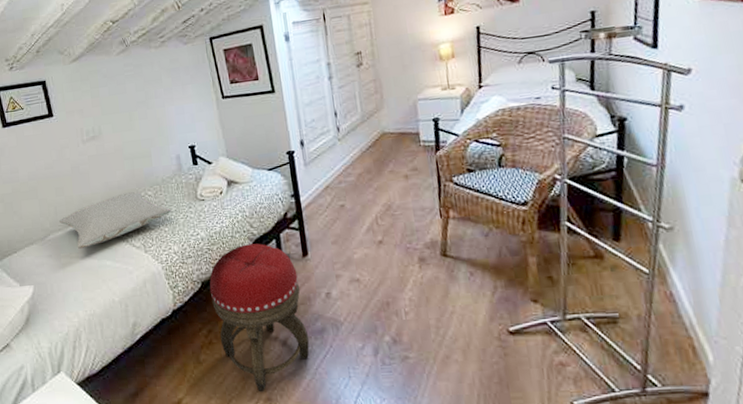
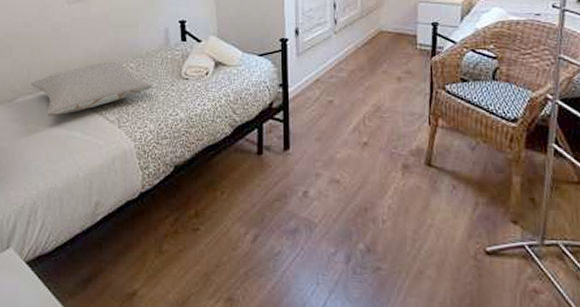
footstool: present [209,243,310,391] -> none [182,131,281,290]

